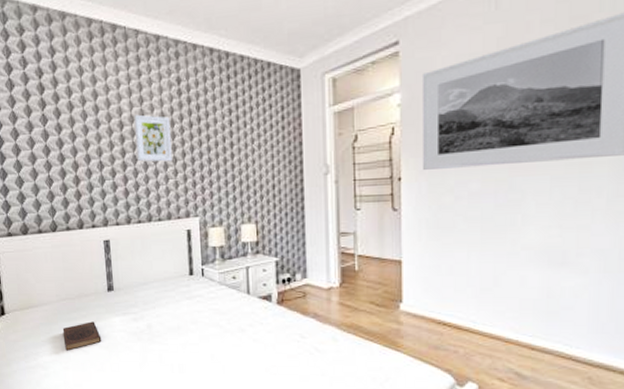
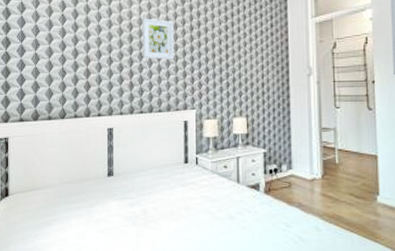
book: present [62,321,102,351] -> none [62,205,98,234]

